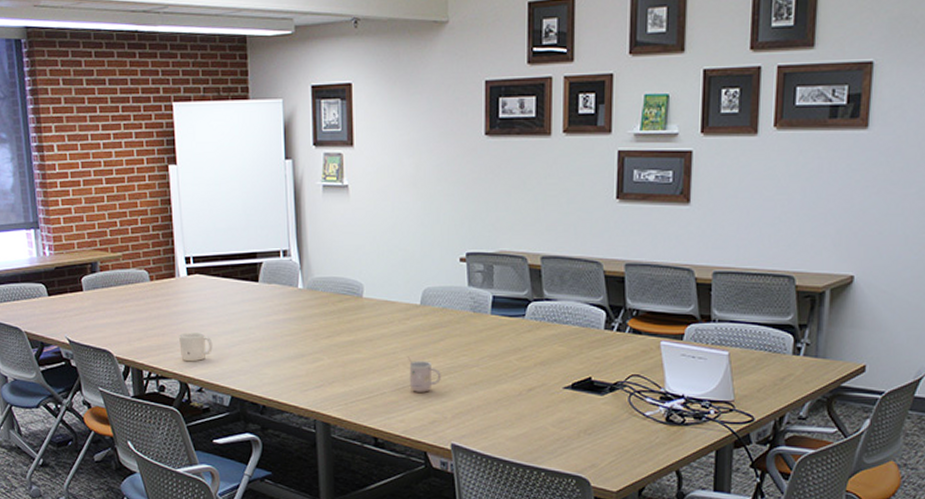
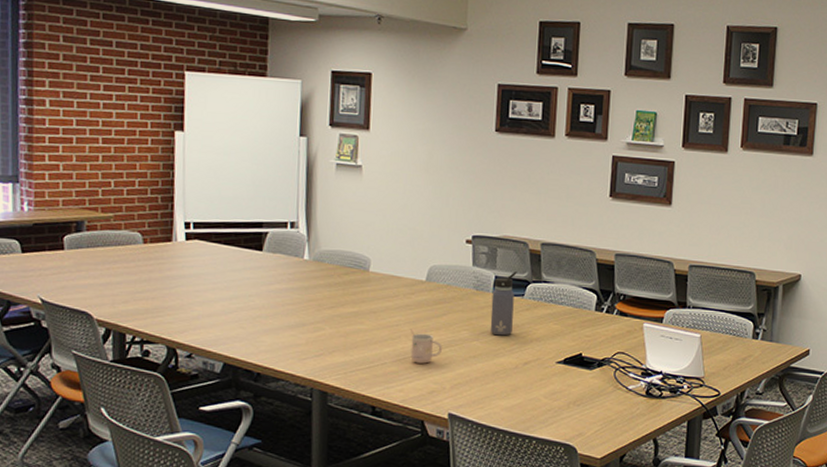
mug: present [179,332,213,362] -> none [170,297,208,327]
water bottle: none [490,289,516,361] -> present [490,270,517,336]

